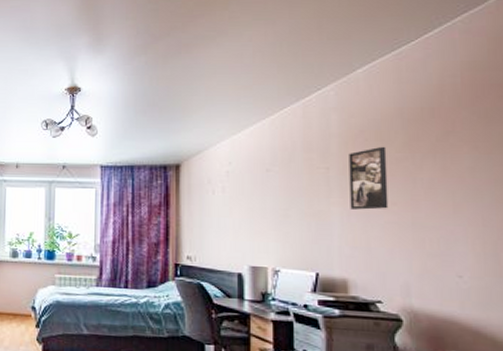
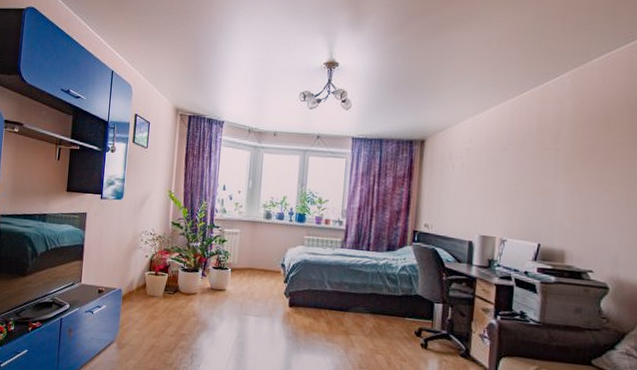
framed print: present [349,146,389,210] -> none [574,131,612,189]

